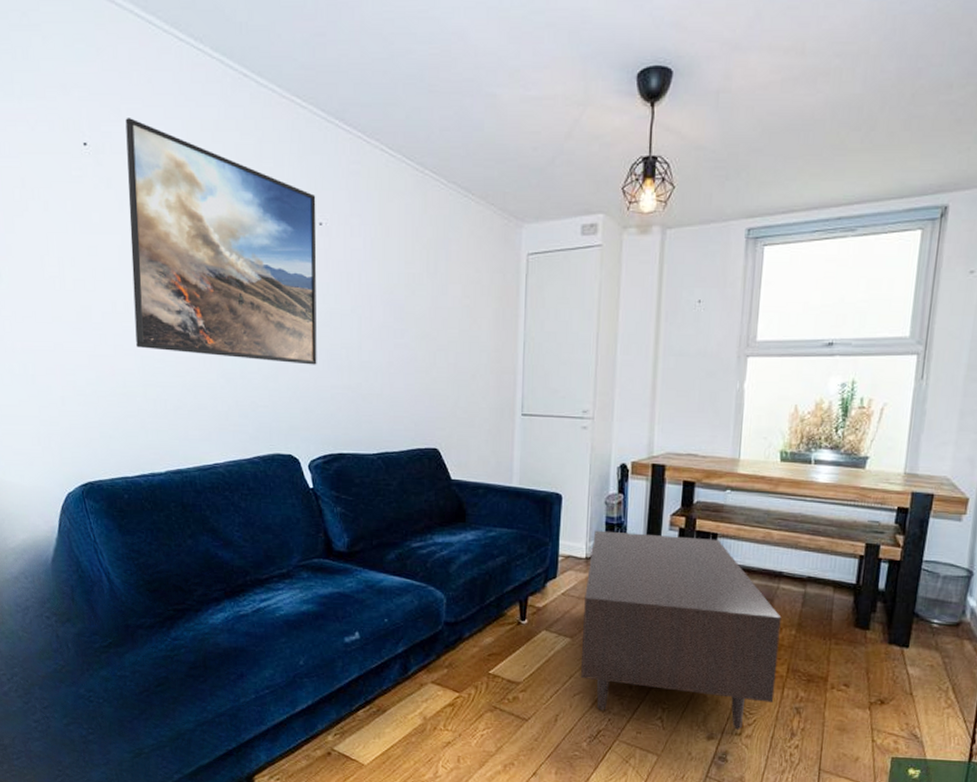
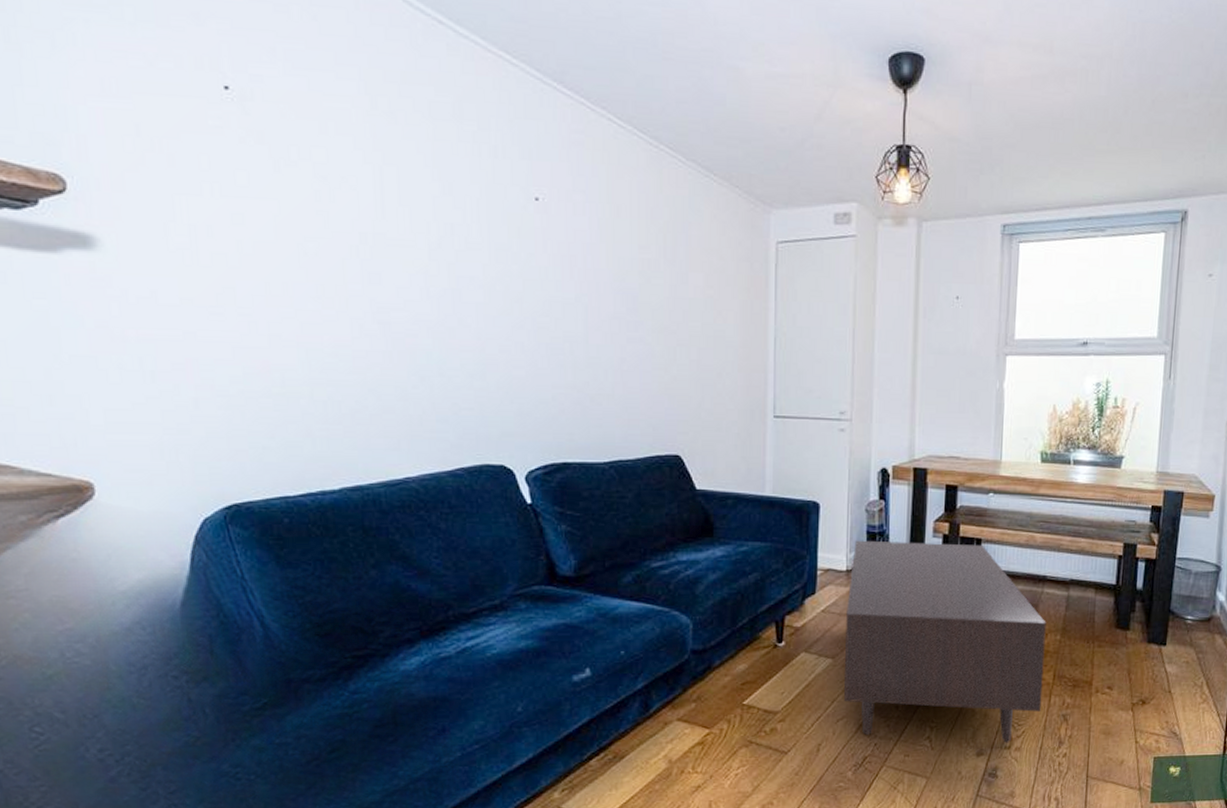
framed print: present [125,118,317,365] -> none [282,60,535,361]

